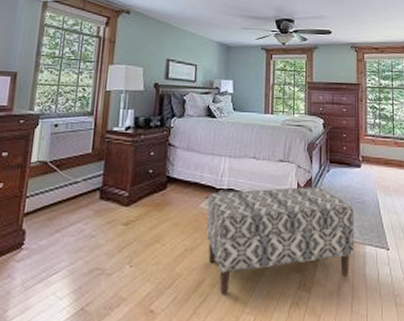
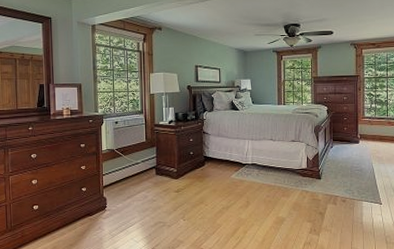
bench: present [207,187,355,295] -> none [237,160,354,238]

